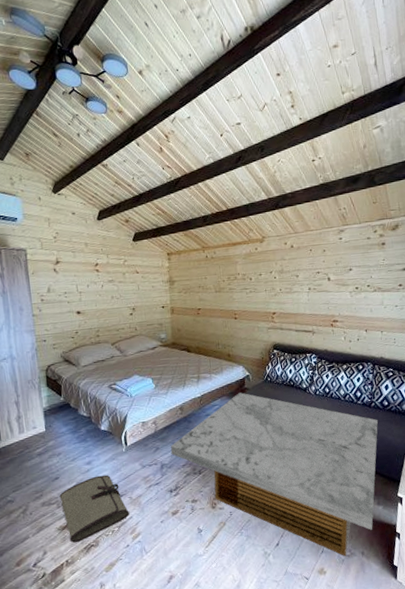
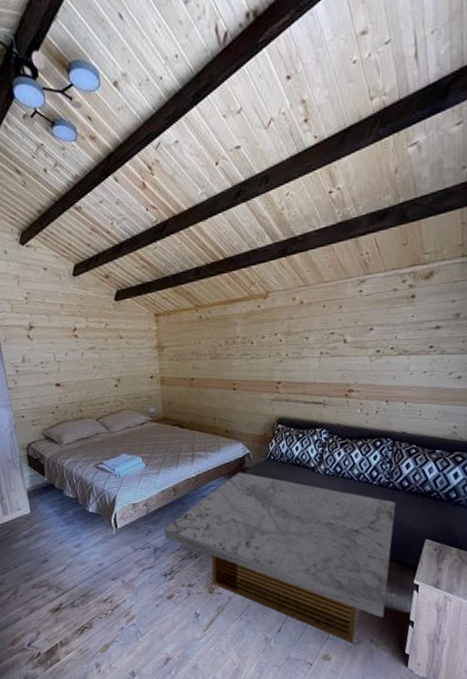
tool roll: present [59,475,129,543] -> none [49,558,123,625]

